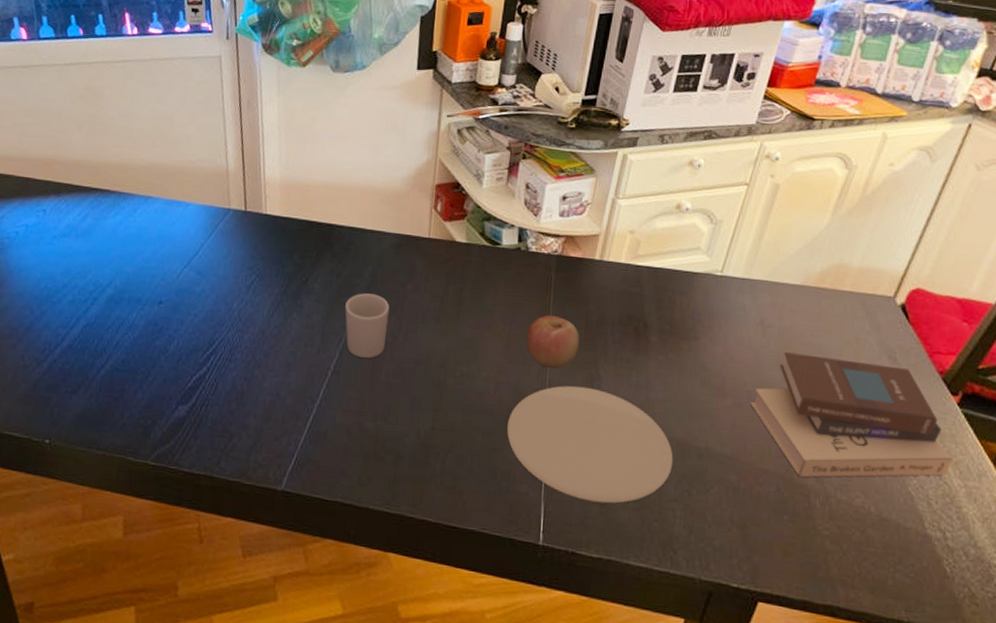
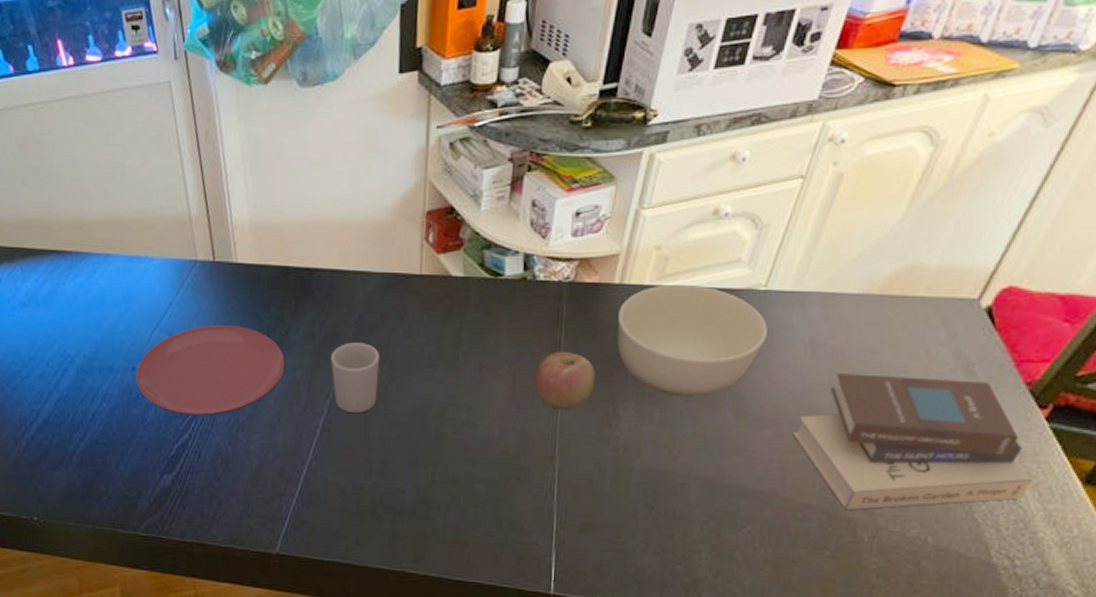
plate: none [162,267,303,352] -> present [136,325,285,416]
plate: present [507,385,674,504] -> none [514,427,701,550]
bowl: none [598,264,726,364] -> present [617,284,769,397]

